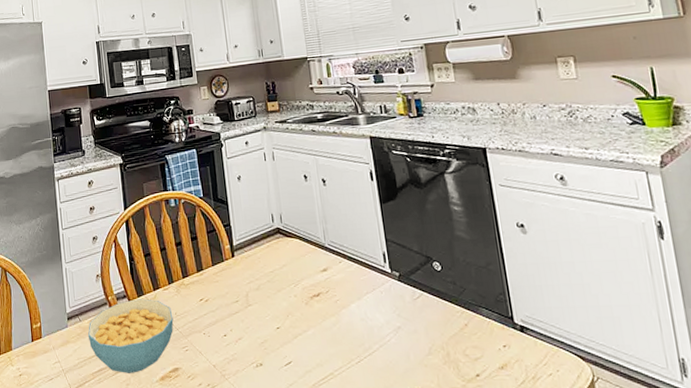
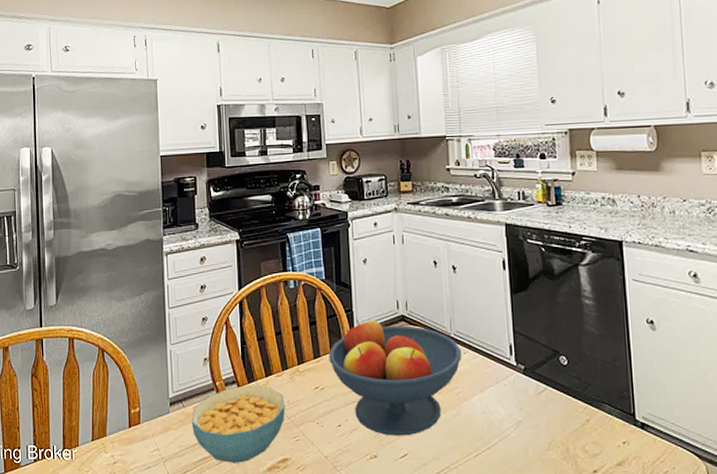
fruit bowl: none [211,233,338,344] -> present [329,318,462,436]

